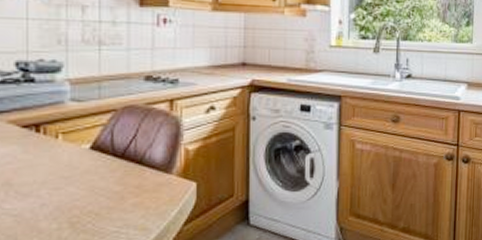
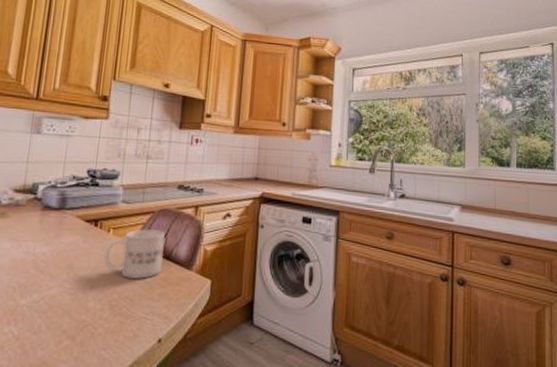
mug: none [55,130,135,190] -> present [104,229,165,279]

